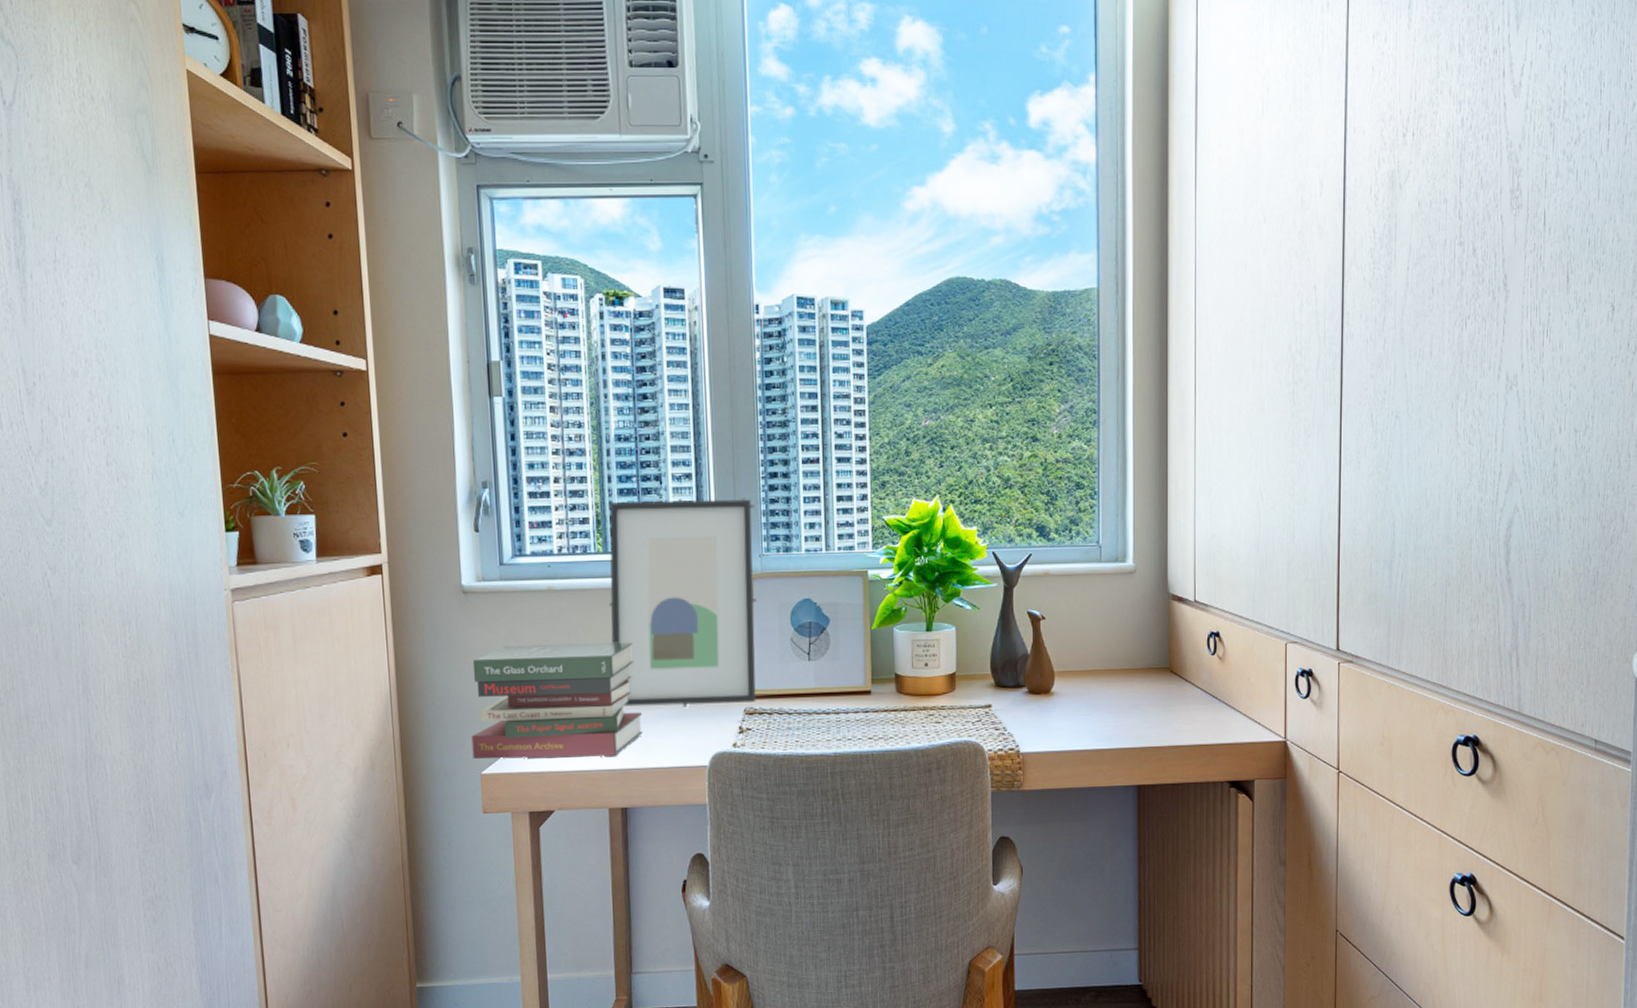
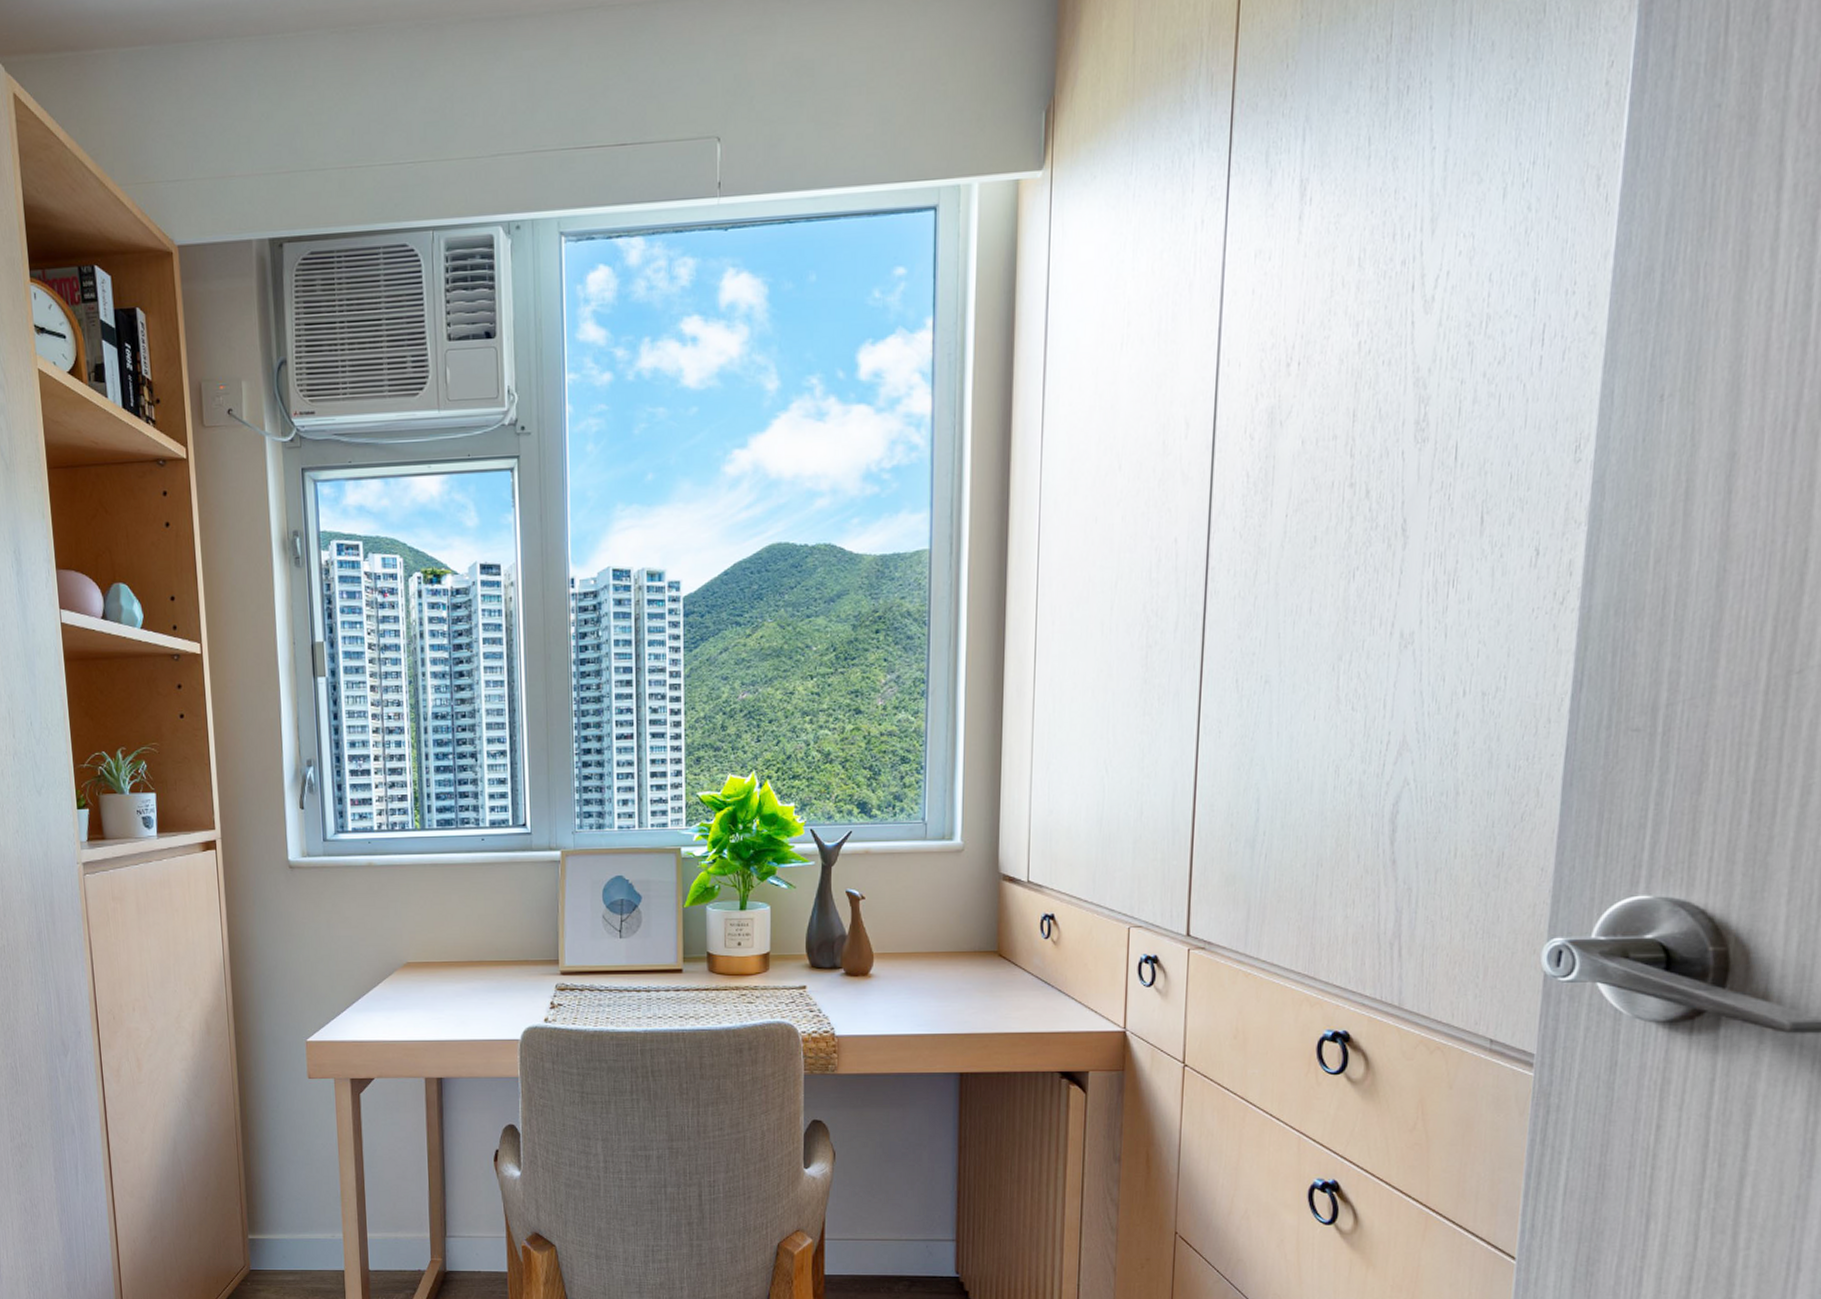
books: present [471,642,644,759] -> none [297,917,459,1028]
picture frame: present [608,496,758,709] -> none [425,773,570,983]

